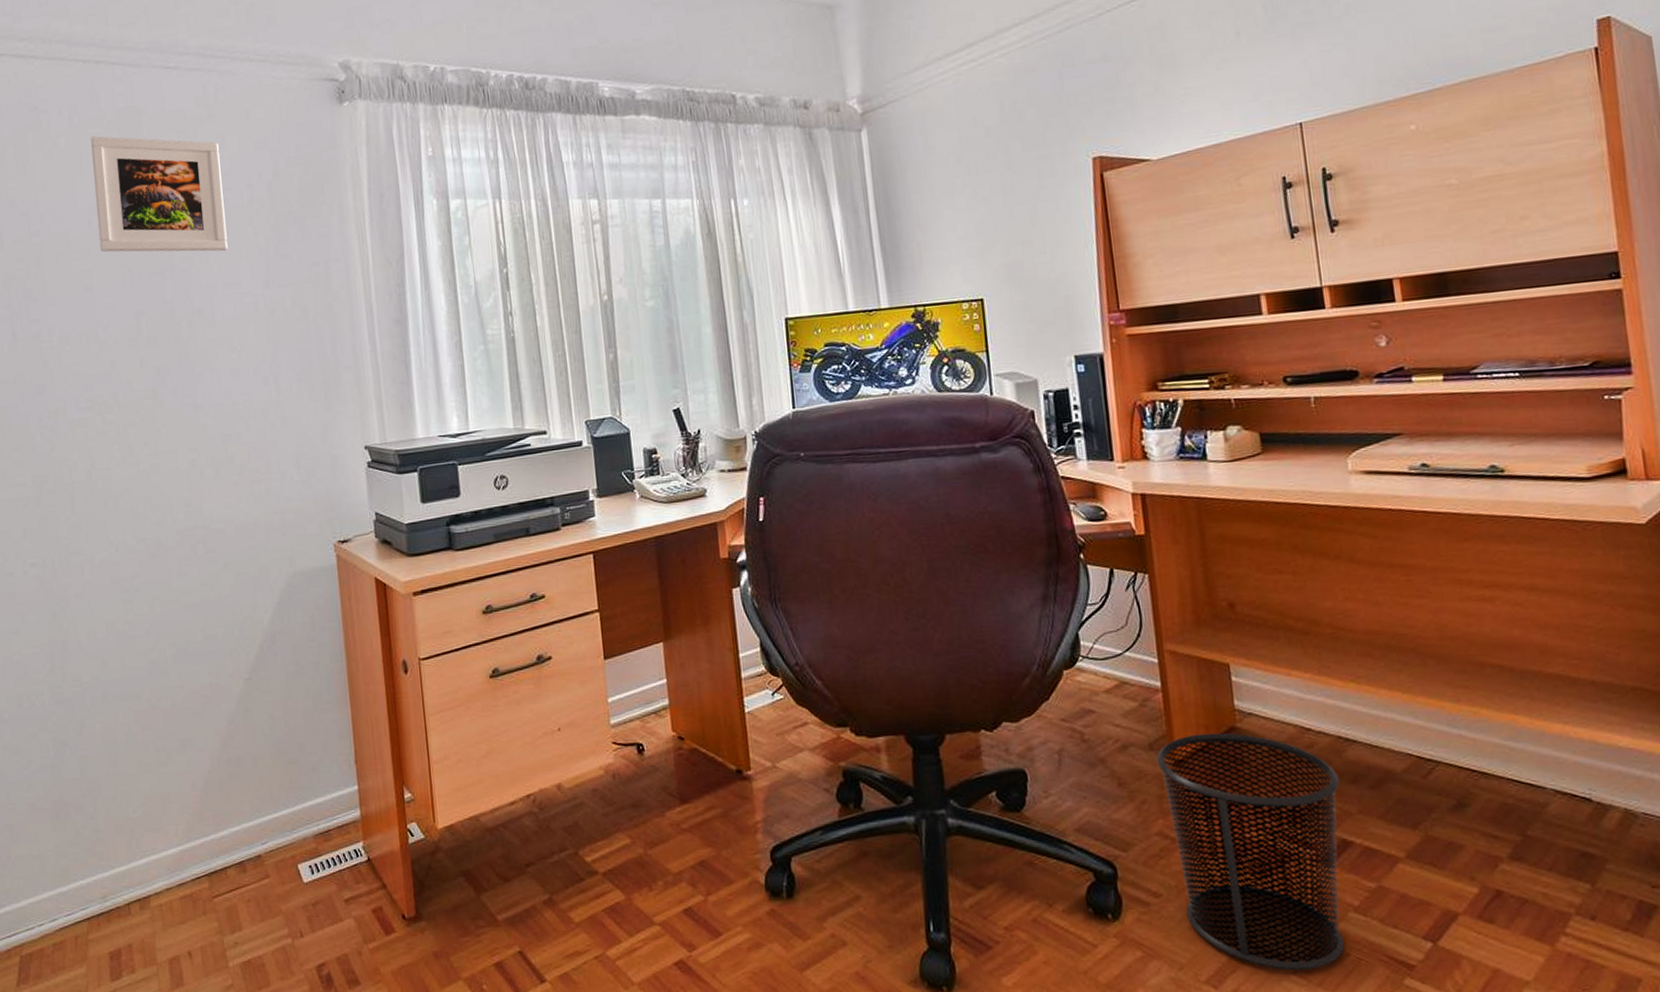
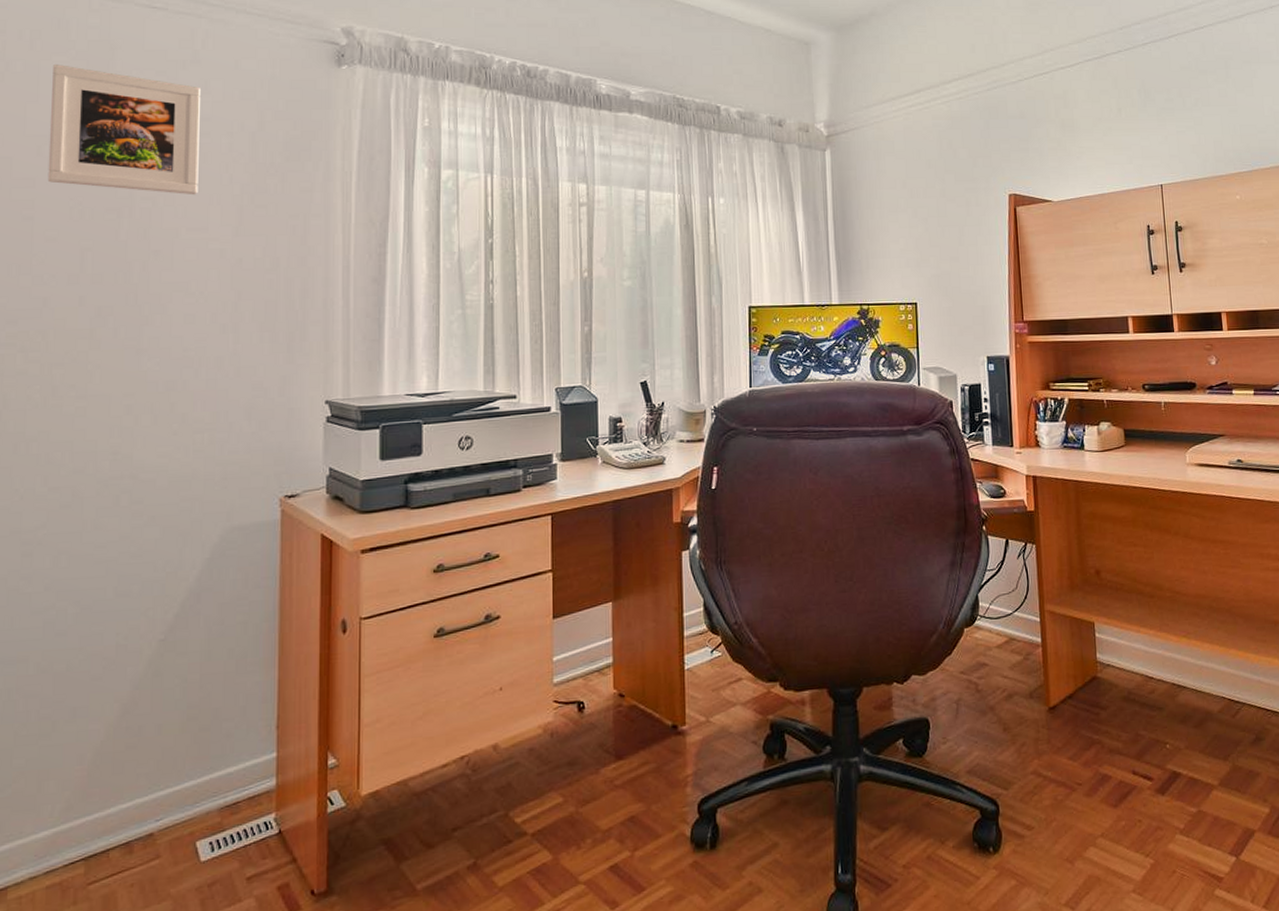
waste bin: present [1156,732,1345,971] -> none [1035,682,1173,889]

